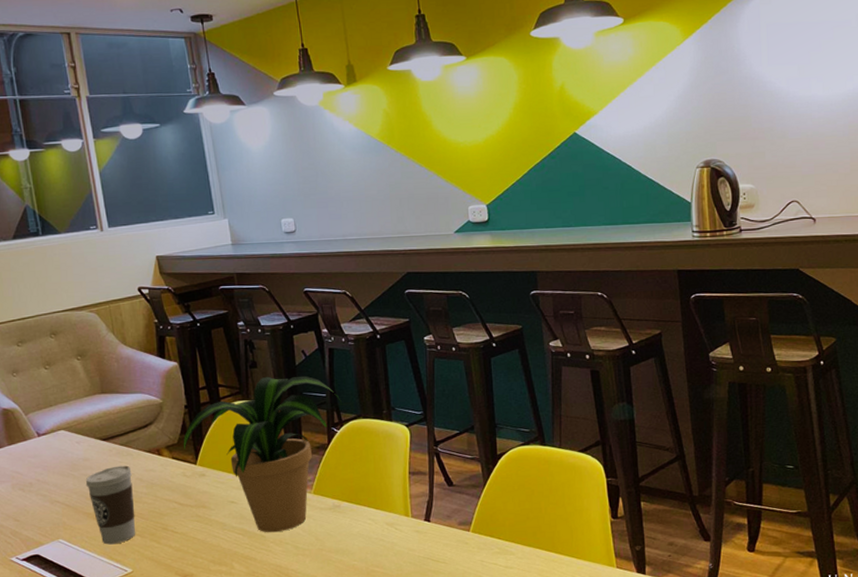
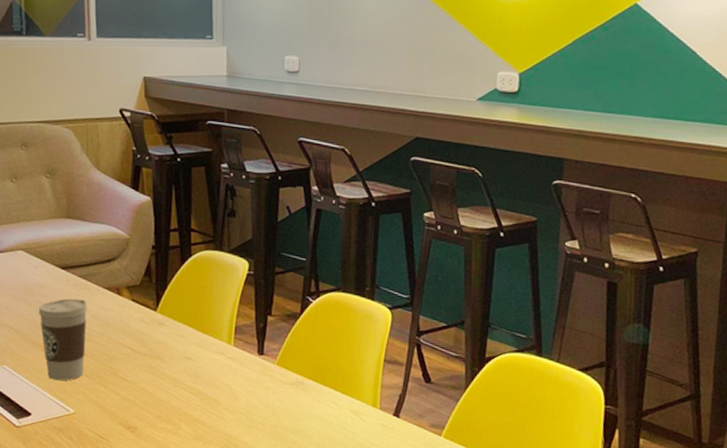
potted plant: present [183,375,342,533] -> none [145,228,322,399]

